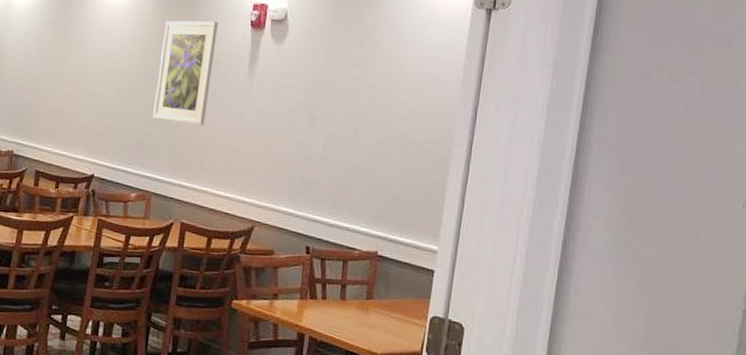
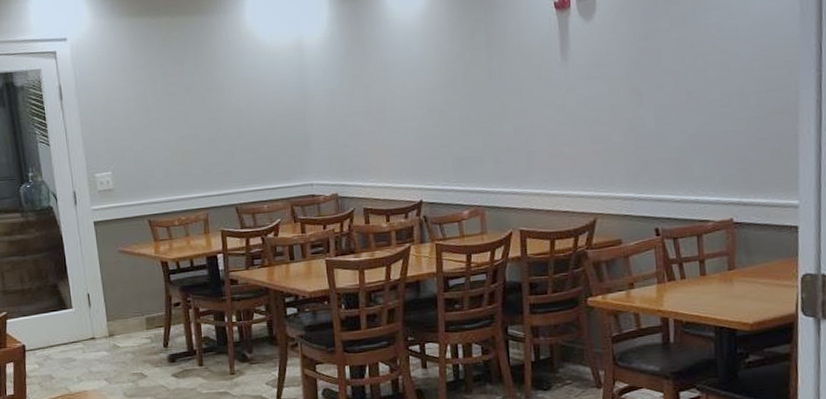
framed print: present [152,20,218,126] -> none [464,12,525,130]

